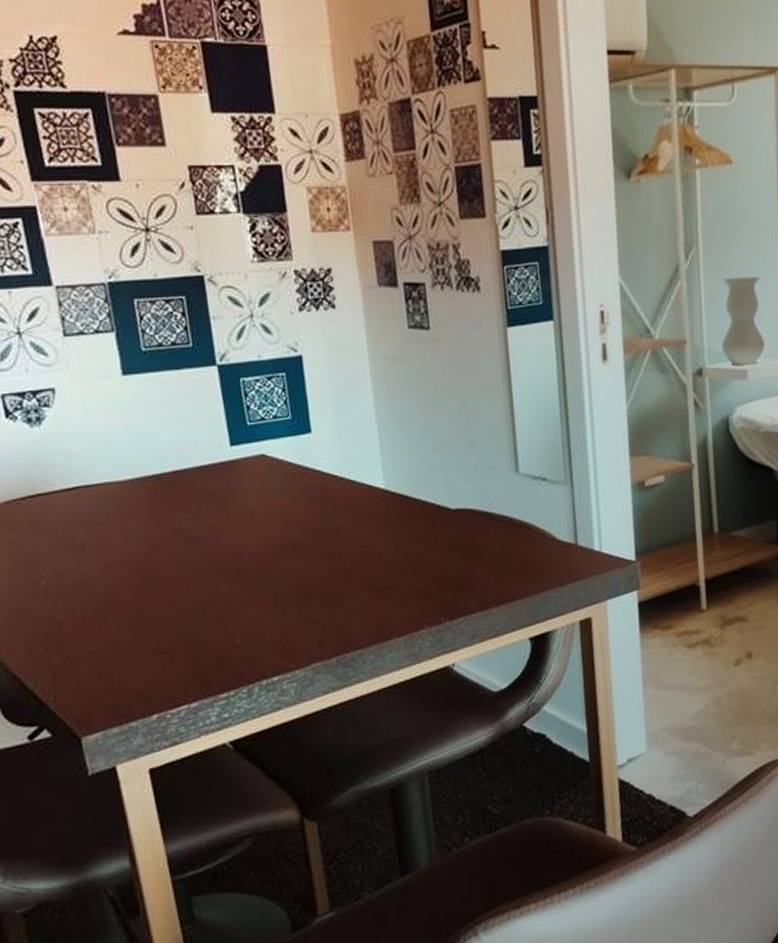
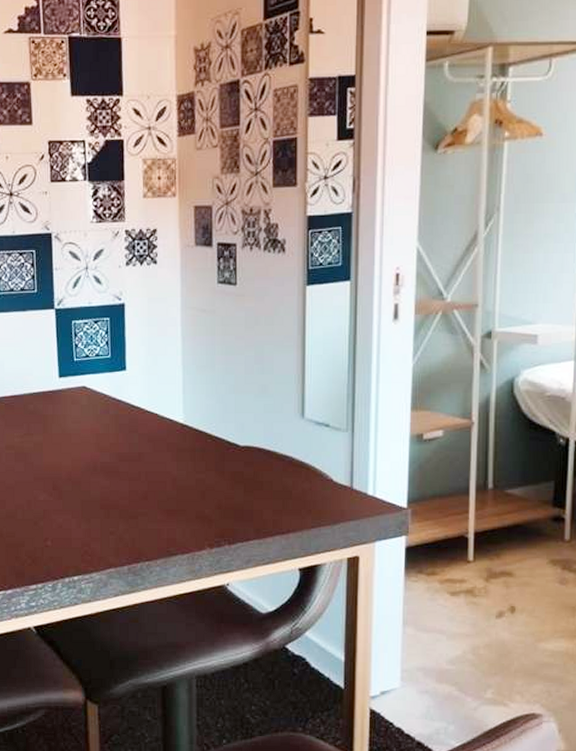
vase: present [721,276,765,366] -> none [513,245,561,331]

